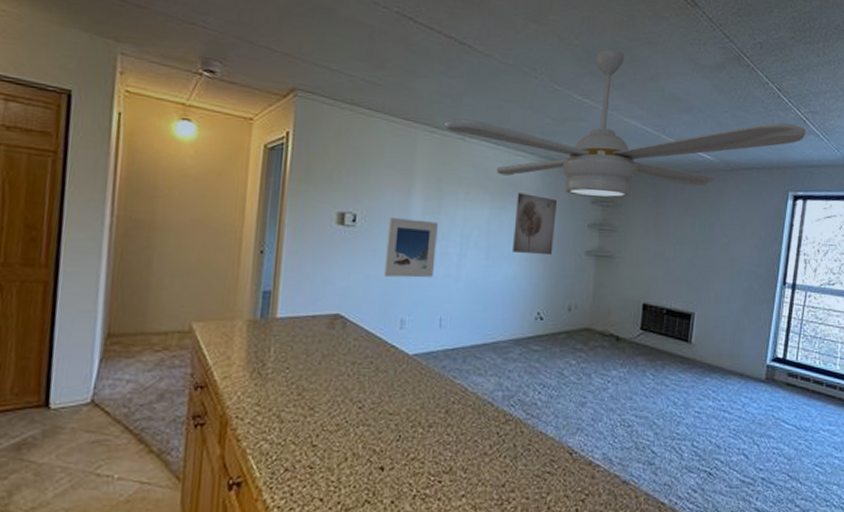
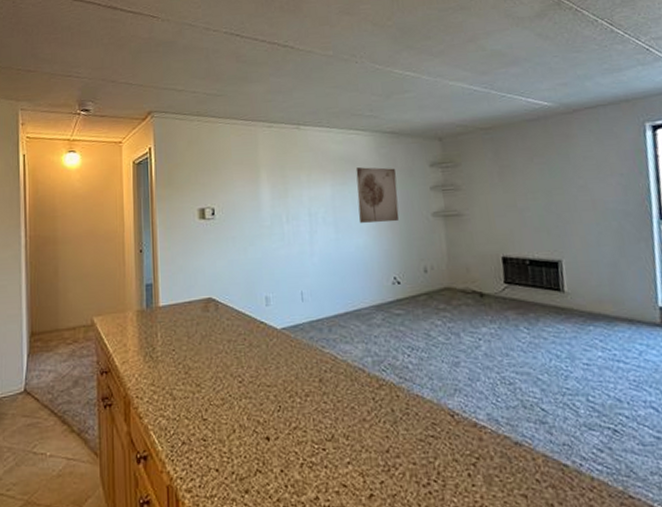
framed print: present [383,218,438,278] -> none [242,205,289,260]
ceiling fan: present [443,49,806,199] -> none [278,21,652,162]

